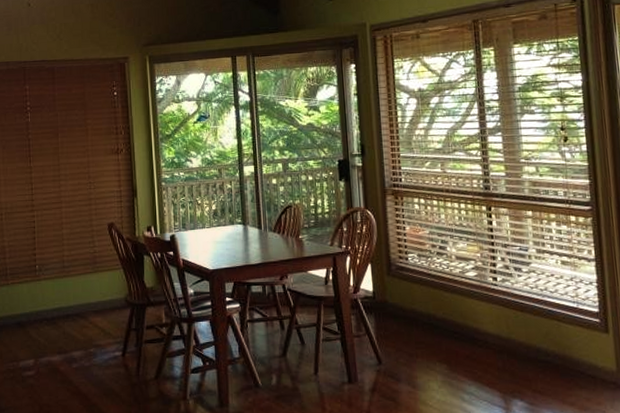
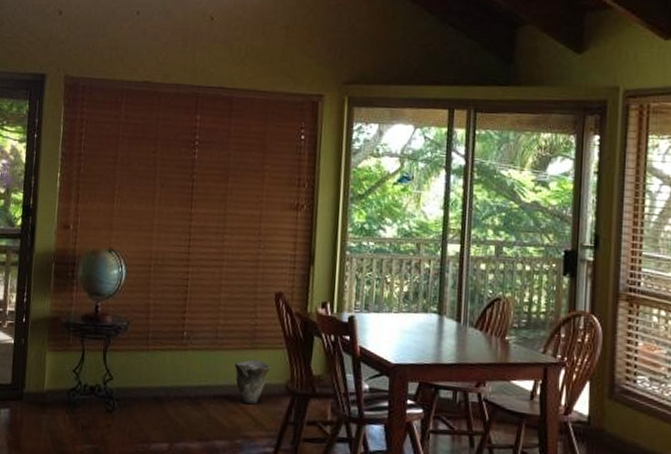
vase: none [81,281,112,319] -> present [235,359,271,405]

